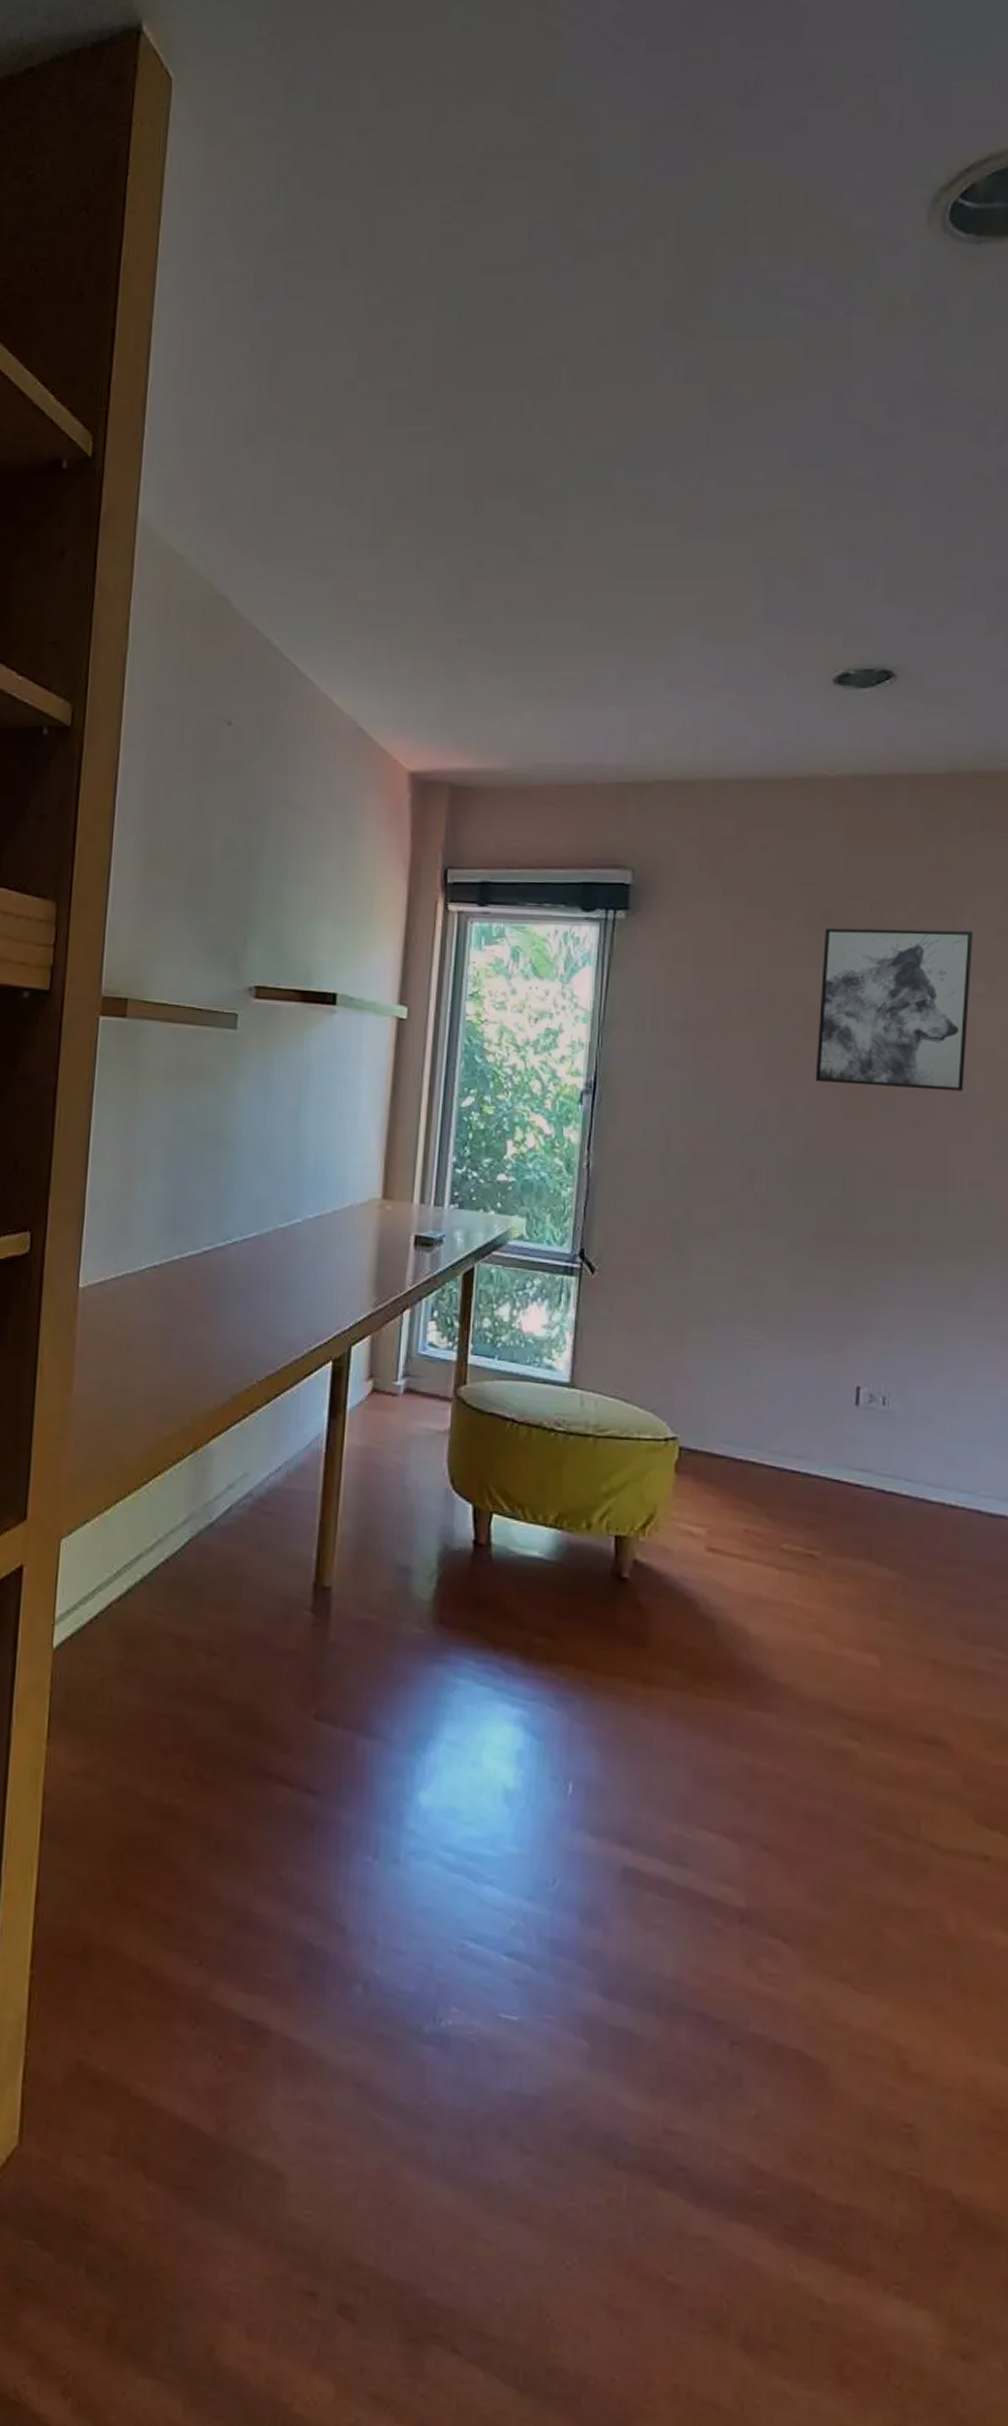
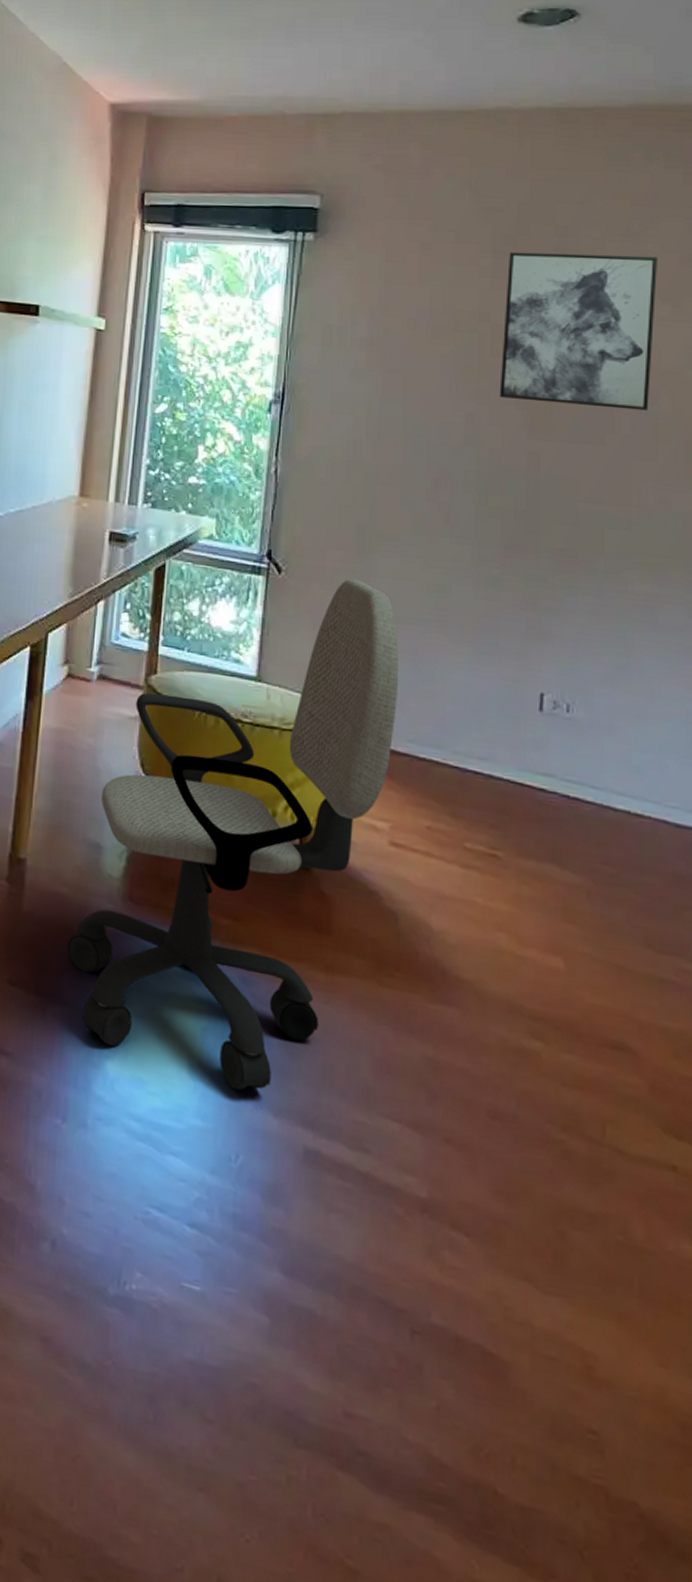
office chair: none [376,1275,715,1813] -> present [67,578,399,1091]

